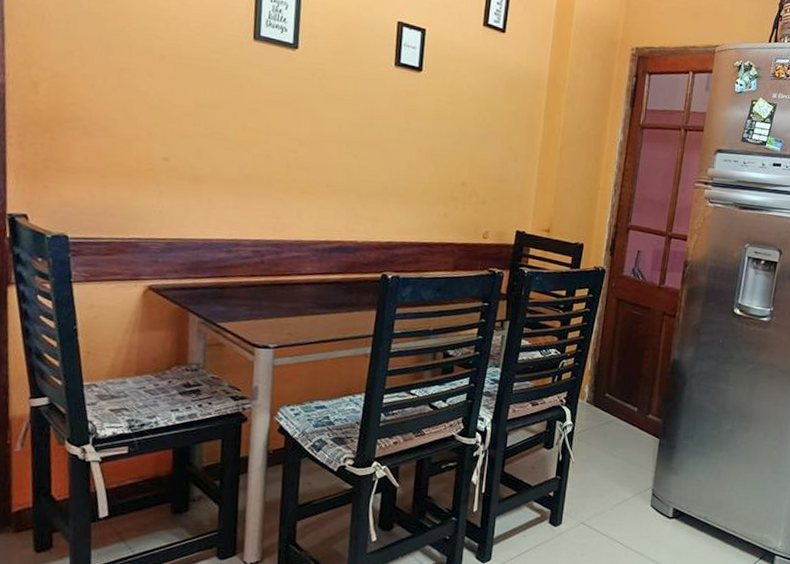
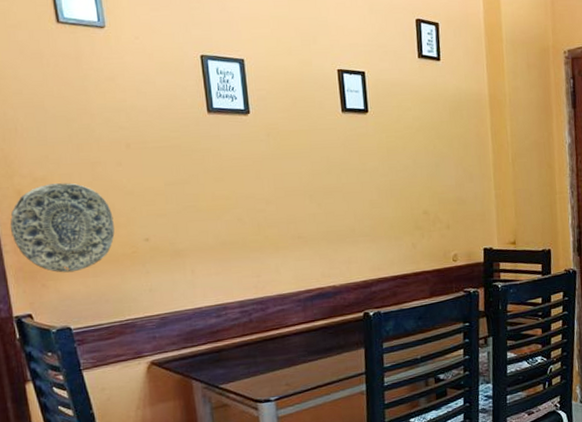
decorative plate: none [18,81,134,179] -> present [10,183,115,273]

